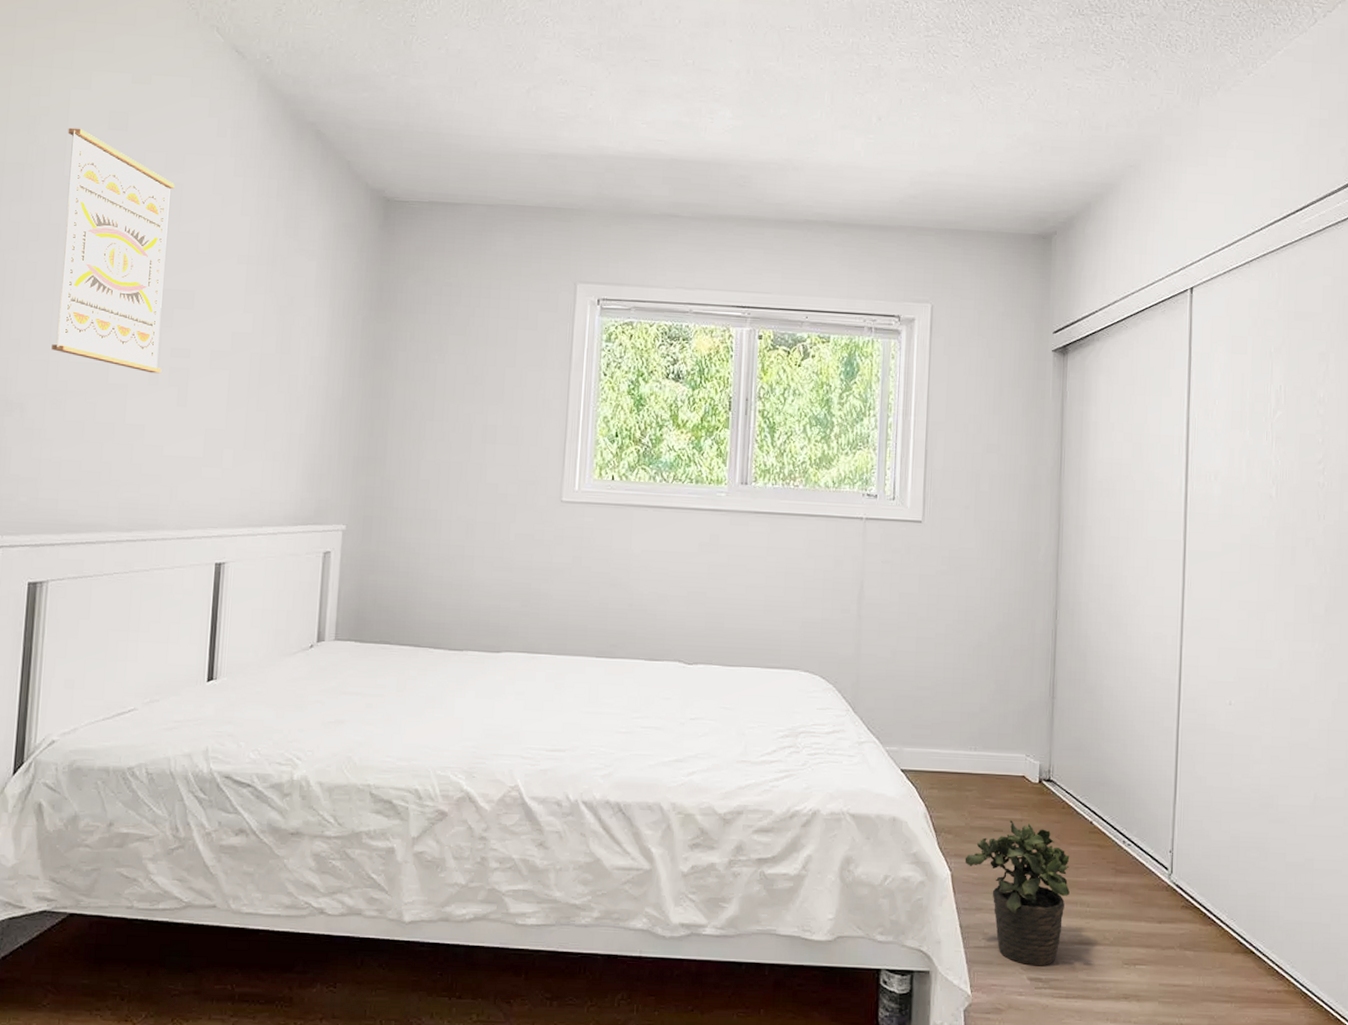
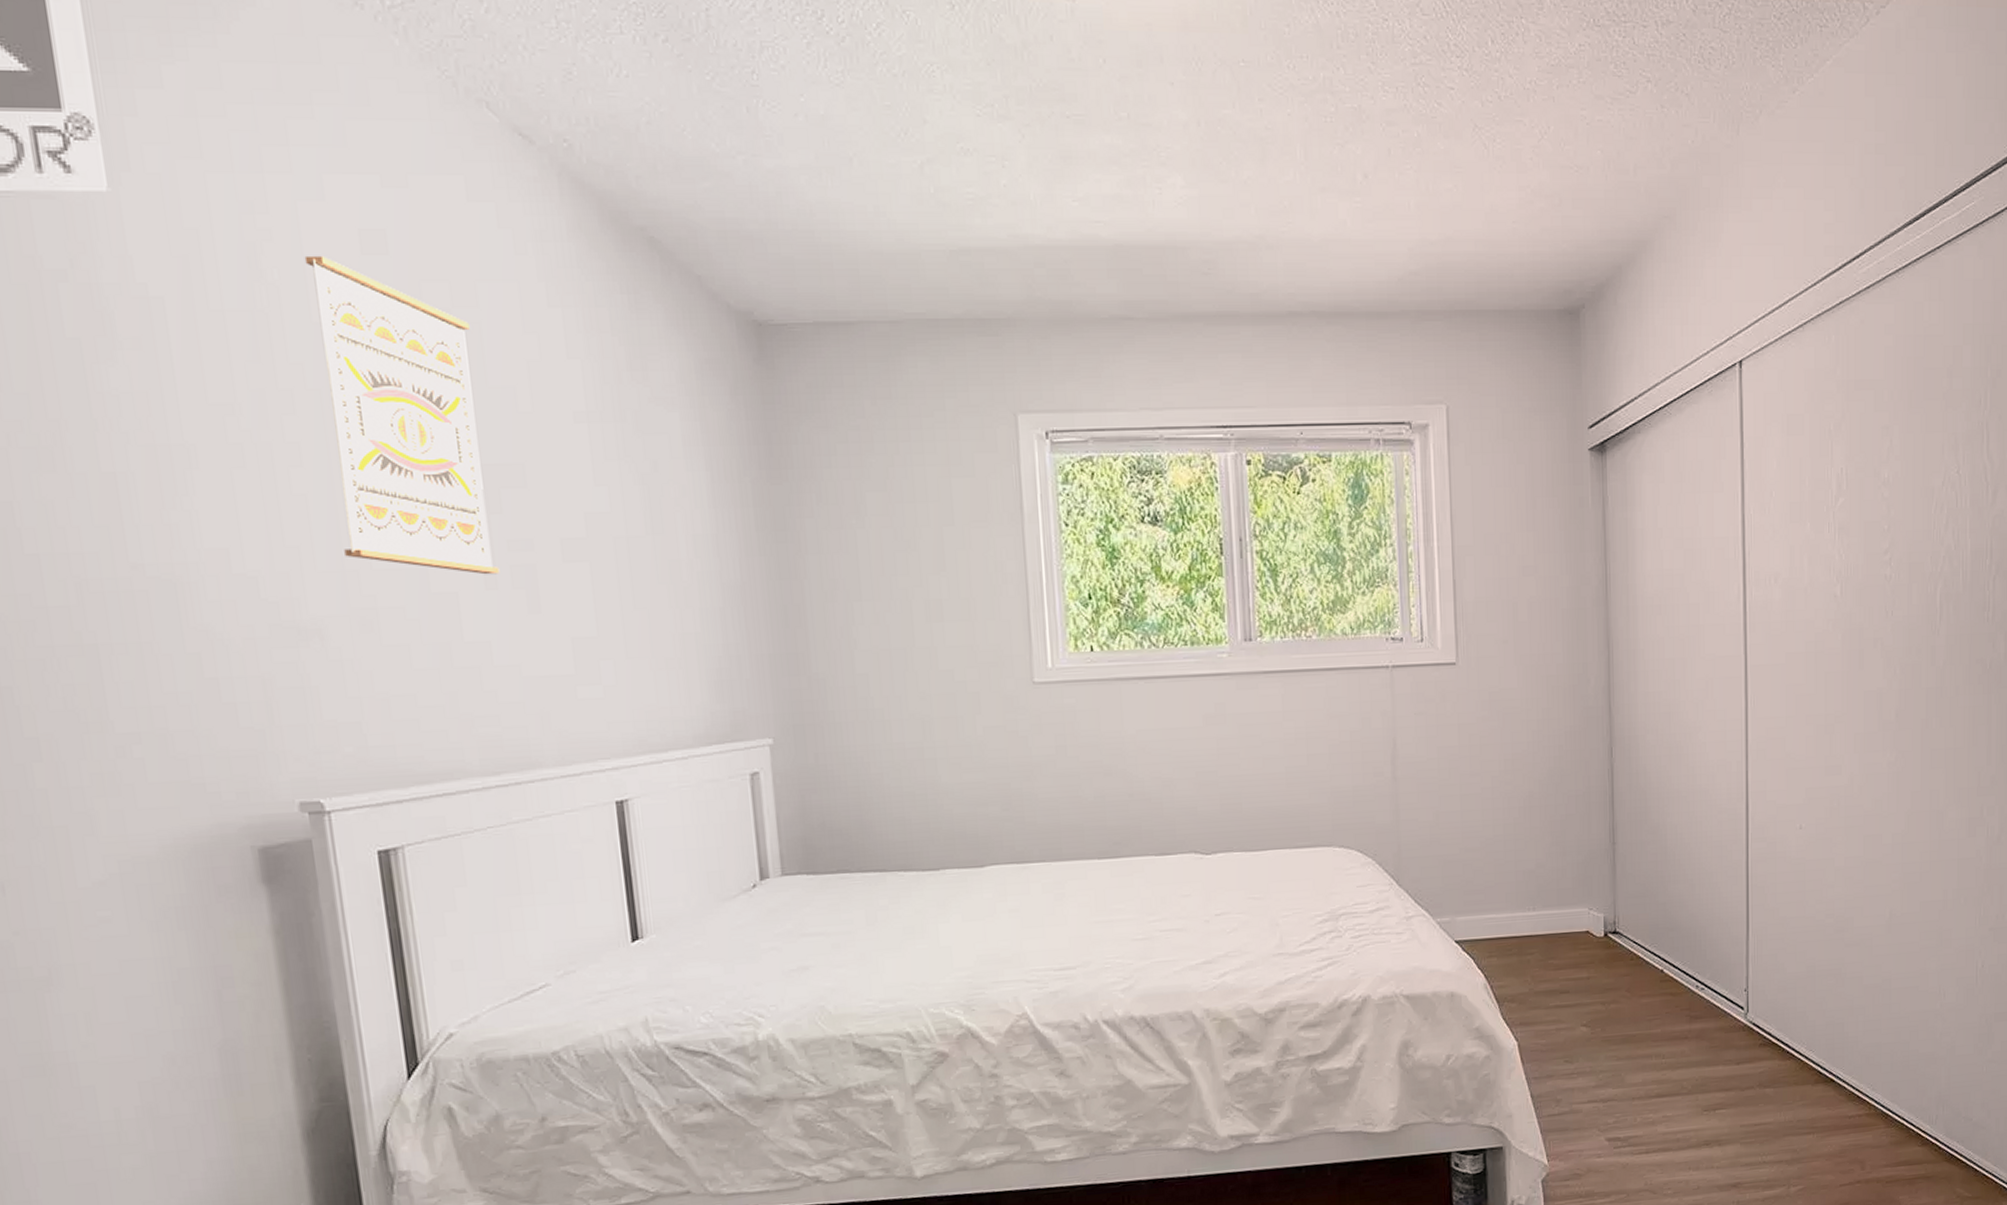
potted plant: present [964,820,1070,966] -> none [1531,979,1644,1126]

